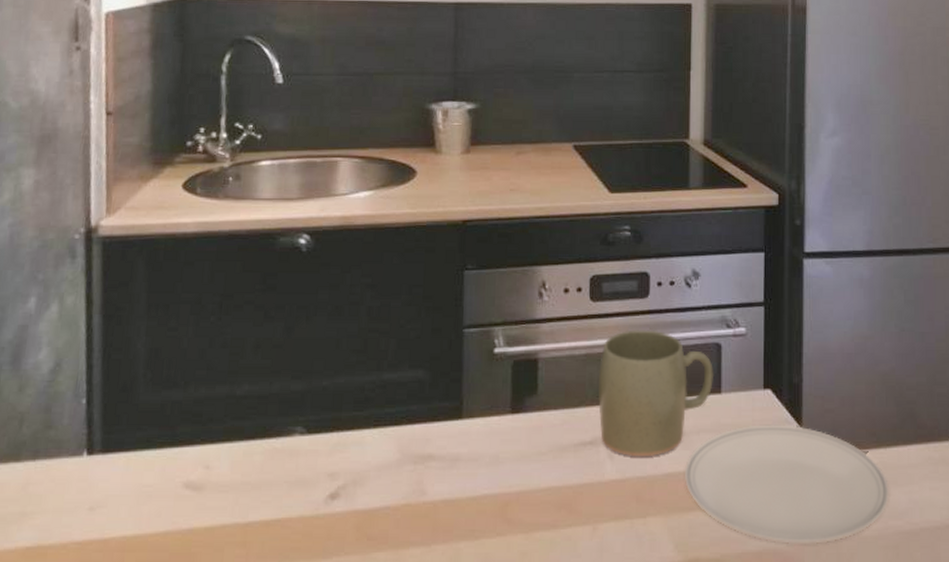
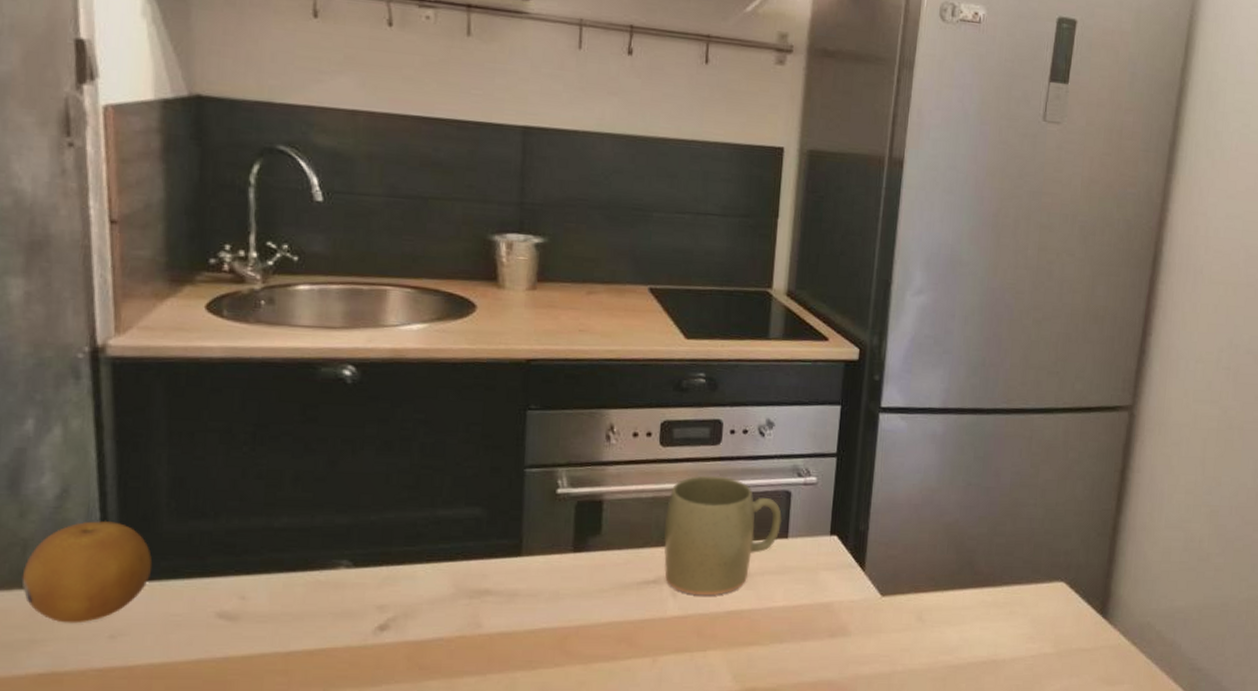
fruit: none [17,392,129,496] -> present [21,520,153,624]
plate: present [685,424,890,545] -> none [746,568,943,677]

